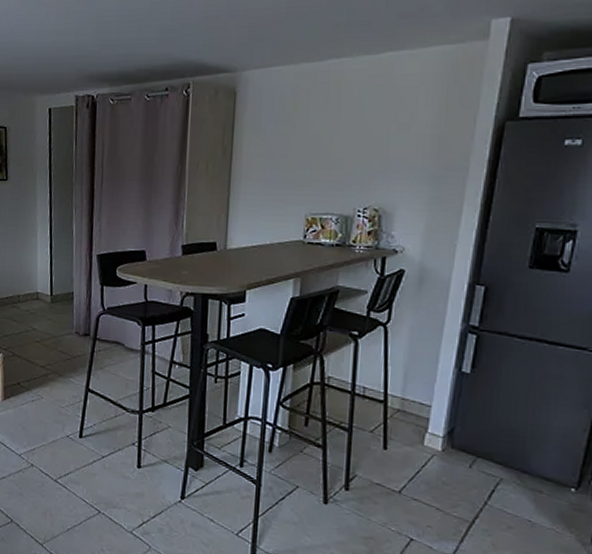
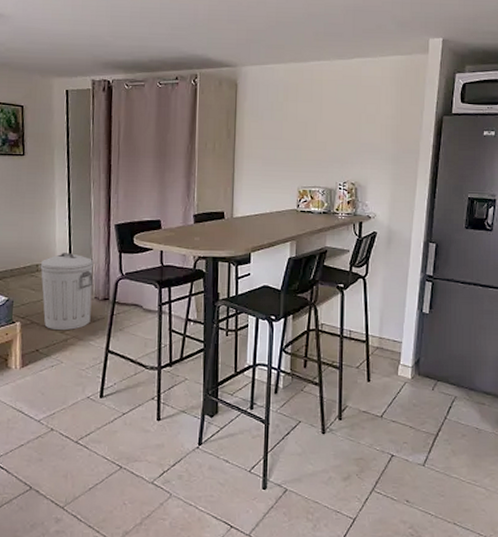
trash can: none [22,284,75,365] -> present [40,253,94,330]

